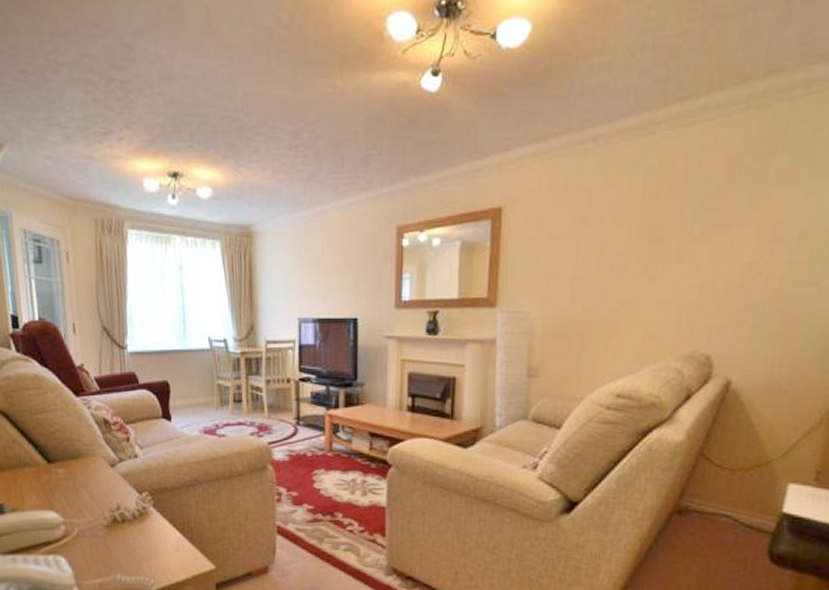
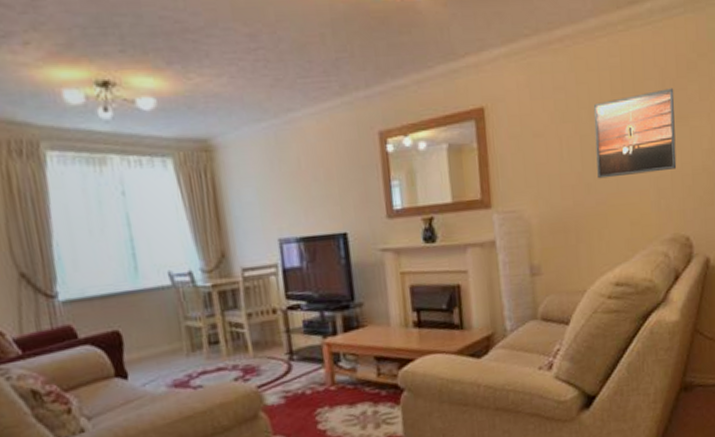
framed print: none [614,194,719,287] -> present [593,88,677,179]

